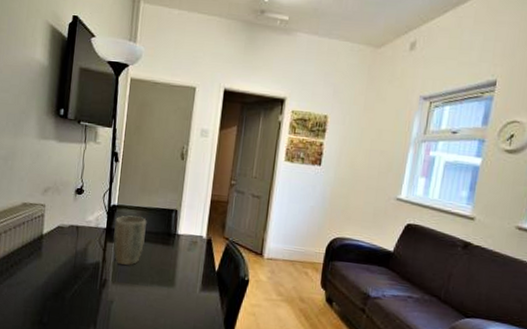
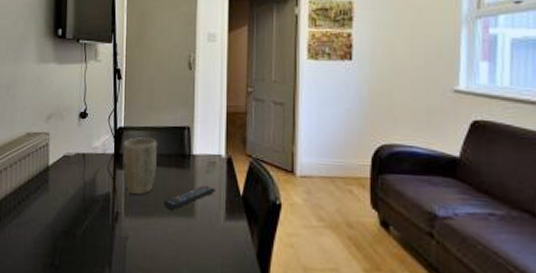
remote control: none [148,260,195,280] -> present [164,184,216,210]

